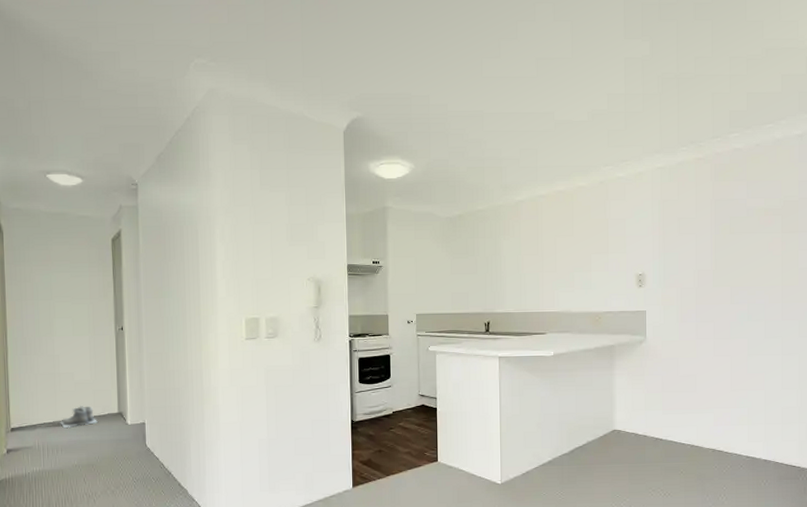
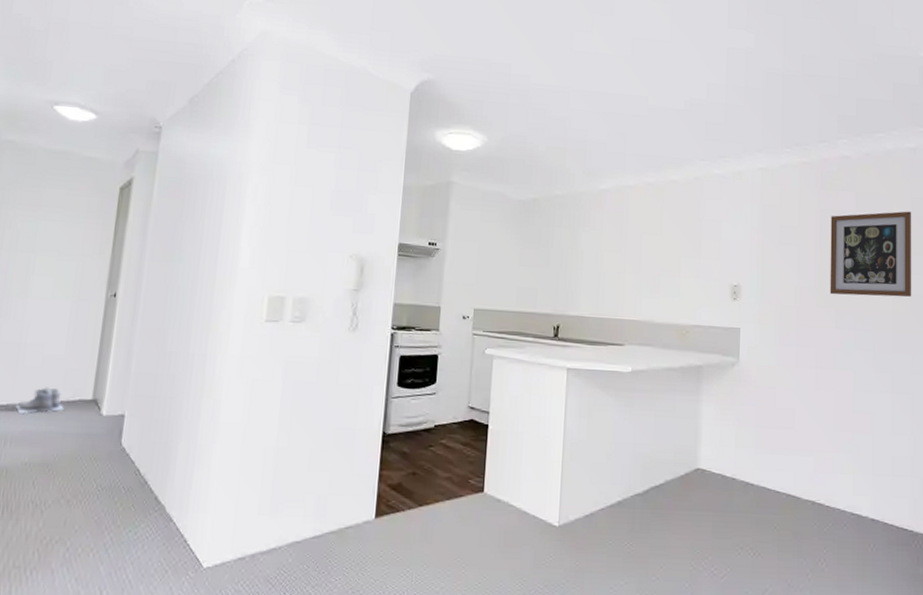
wall art: none [724,193,799,275] -> present [830,211,912,297]

